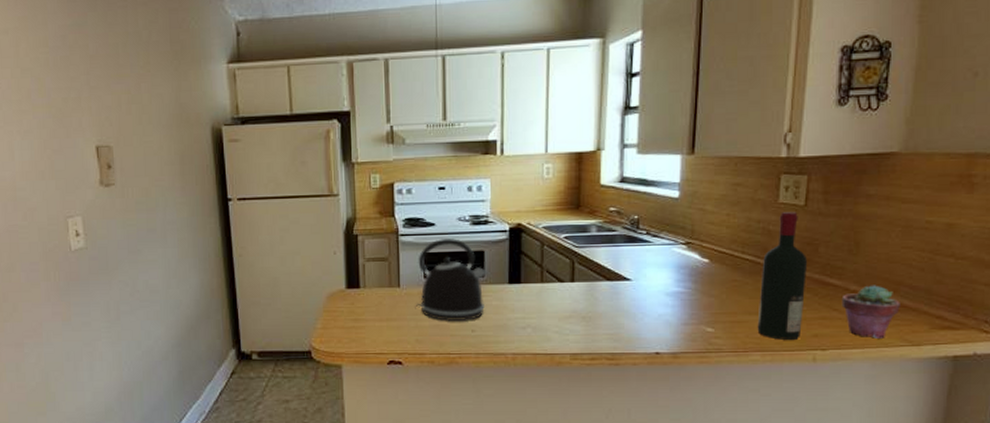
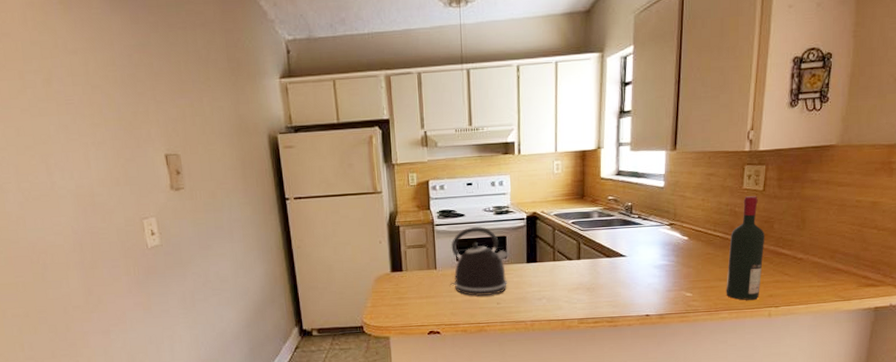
potted succulent: present [841,285,900,339] -> none [791,253,836,296]

